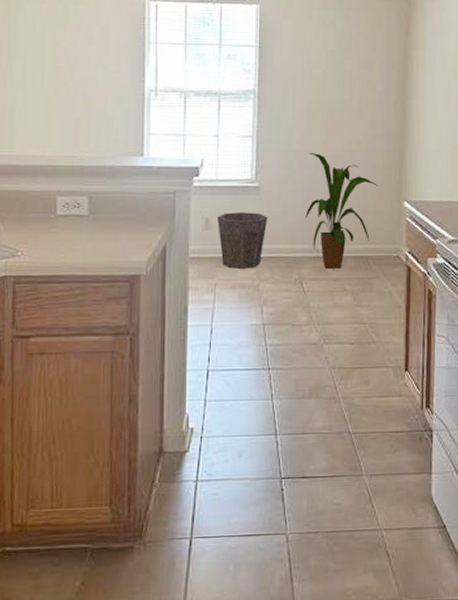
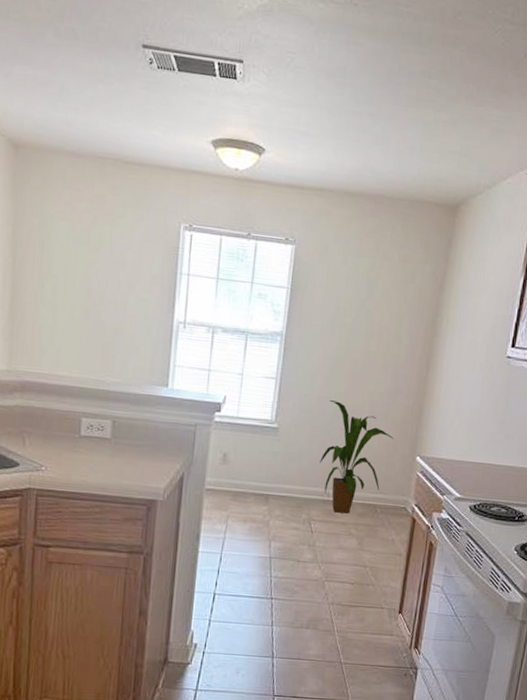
waste bin: present [216,212,268,269] -> none [234,449,284,505]

